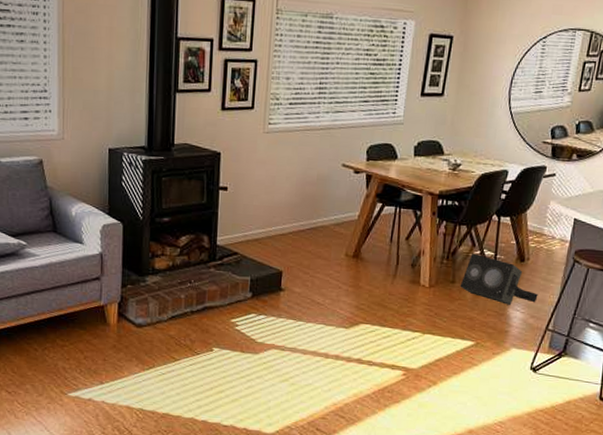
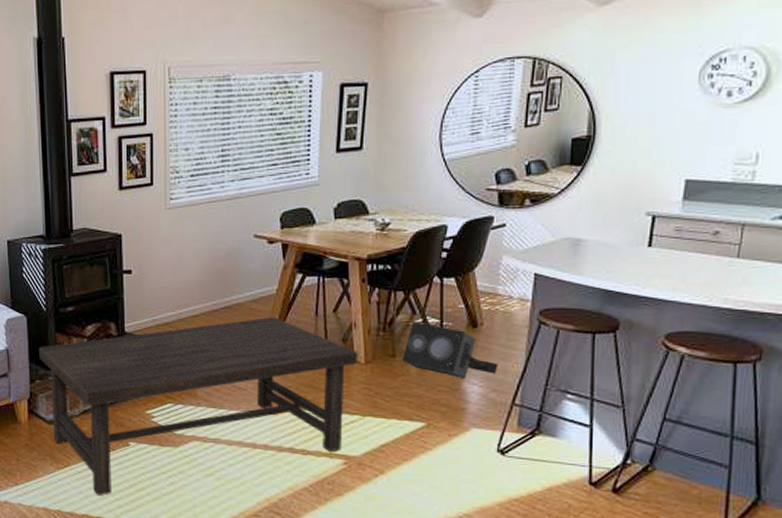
coffee table: none [133,240,424,396] -> present [39,317,358,495]

